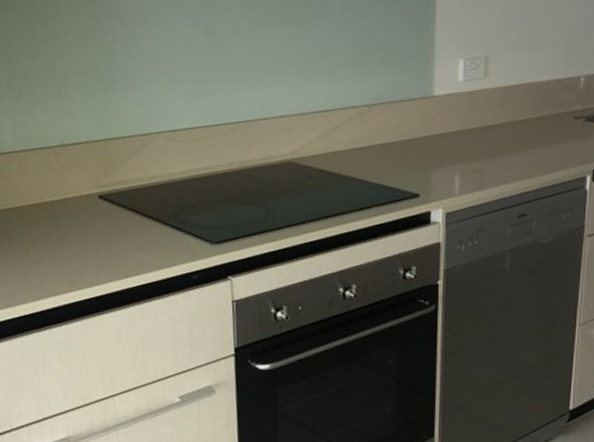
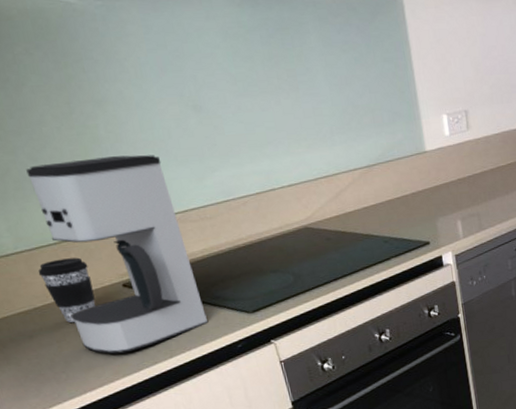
coffee cup: none [27,163,73,226] -> present [38,257,95,323]
coffee maker: none [42,70,171,266] -> present [26,155,209,354]

